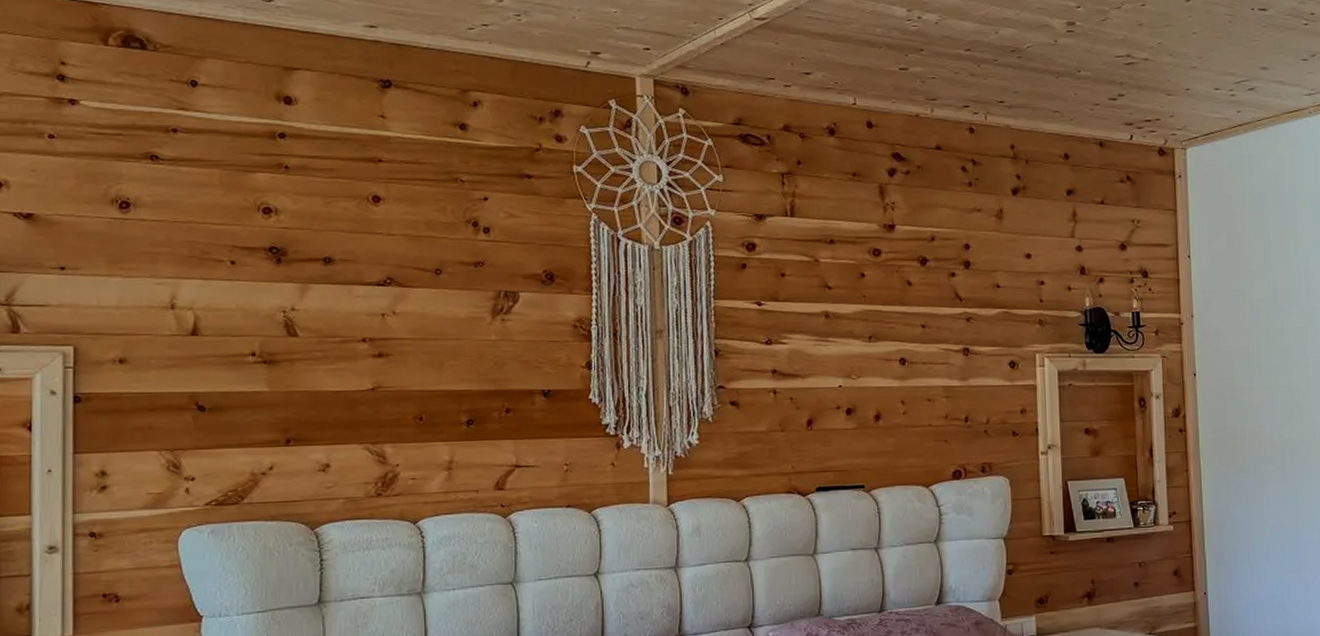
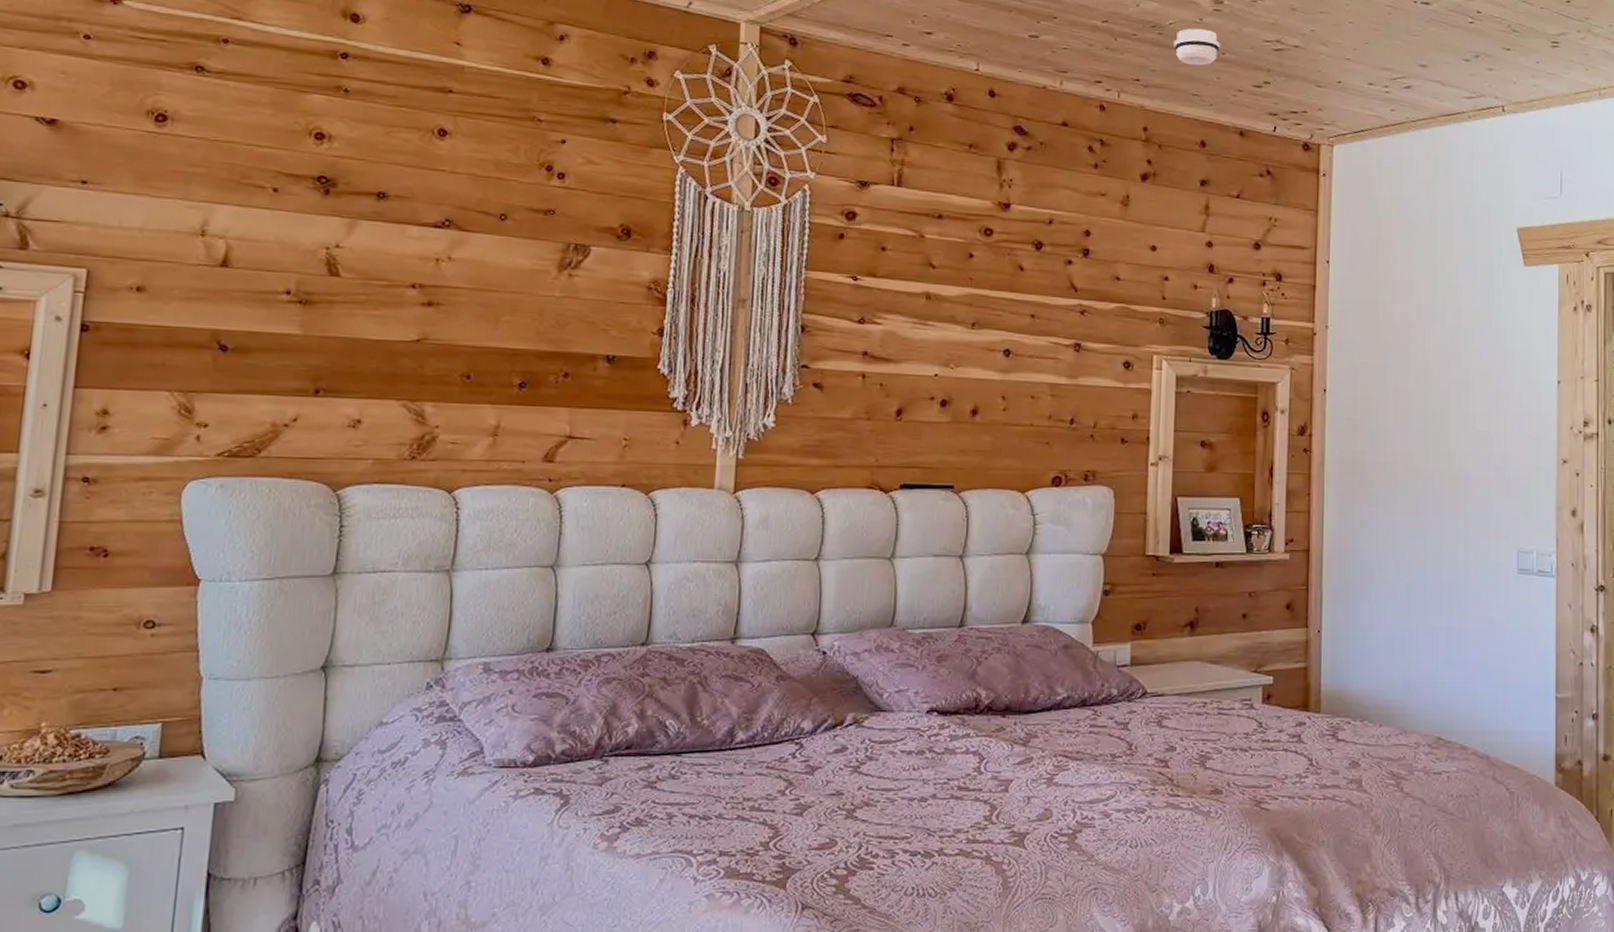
smoke detector: none [1032,49,1076,84] -> present [1174,28,1220,66]

